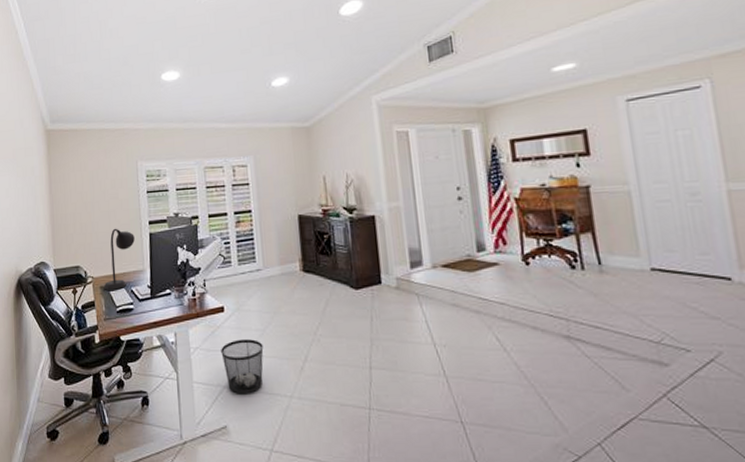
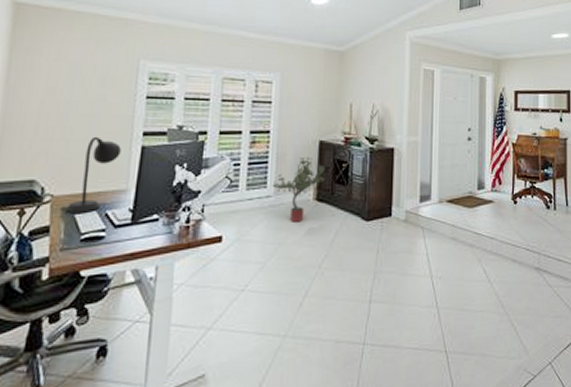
waste bin: present [221,339,264,394] -> none [211,273,262,337]
potted tree: none [260,231,309,294] -> present [272,156,326,224]

